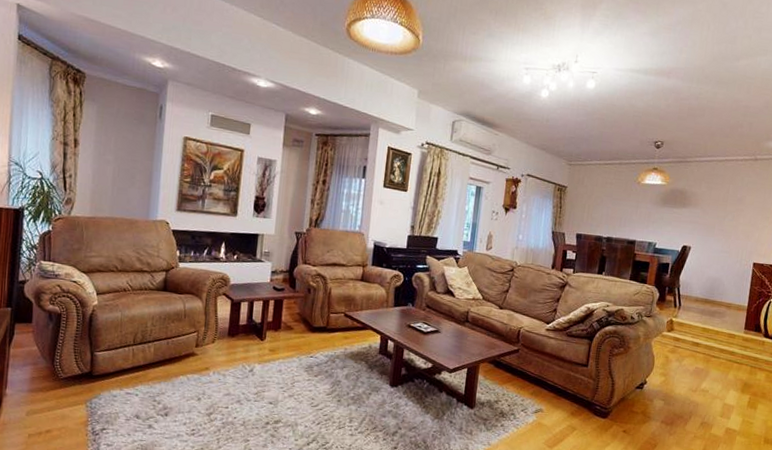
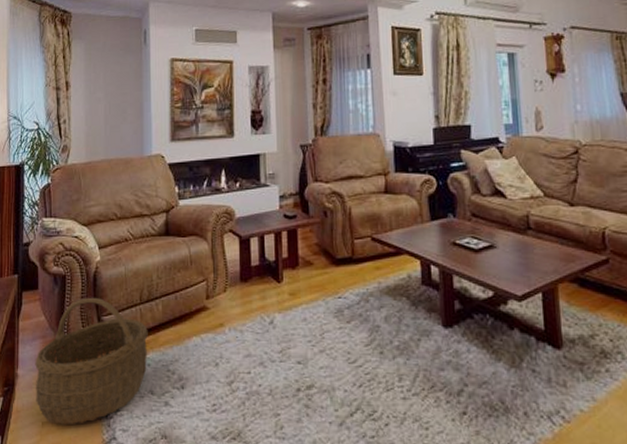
wicker basket: none [23,334,139,438] -> present [35,297,148,425]

